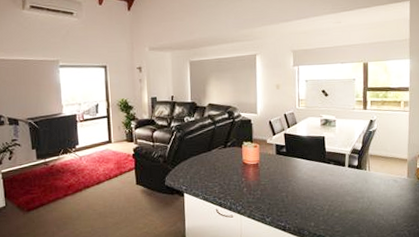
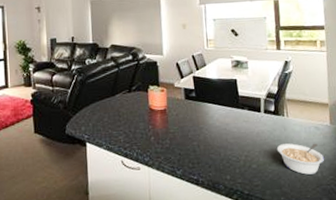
legume: none [357,194,401,222] -> present [276,143,325,175]

